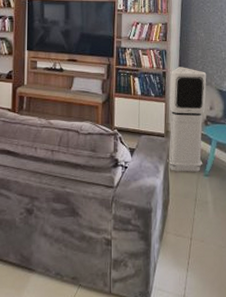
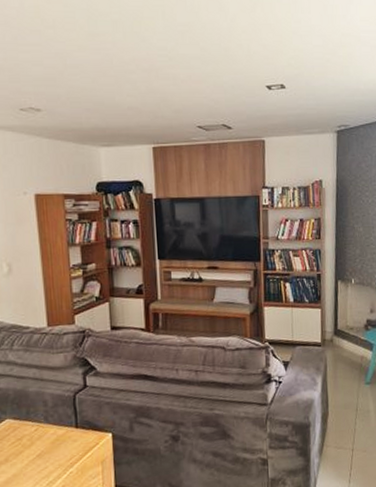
air purifier: present [167,67,207,172] -> none [325,267,367,382]

